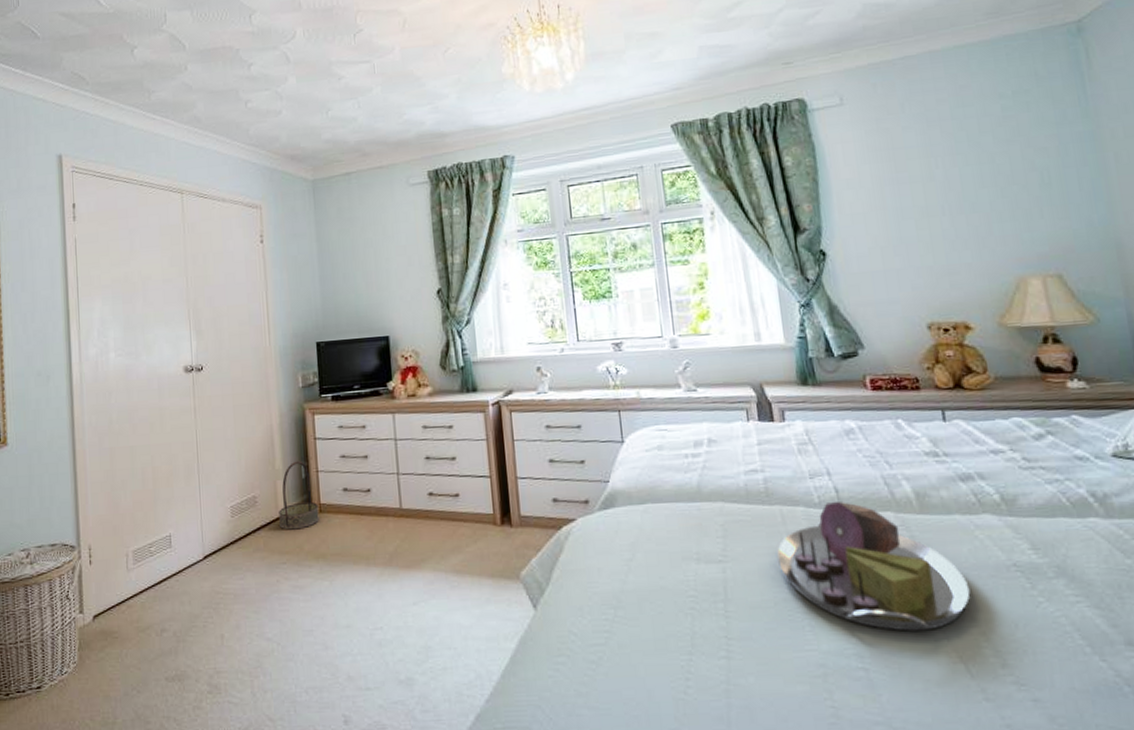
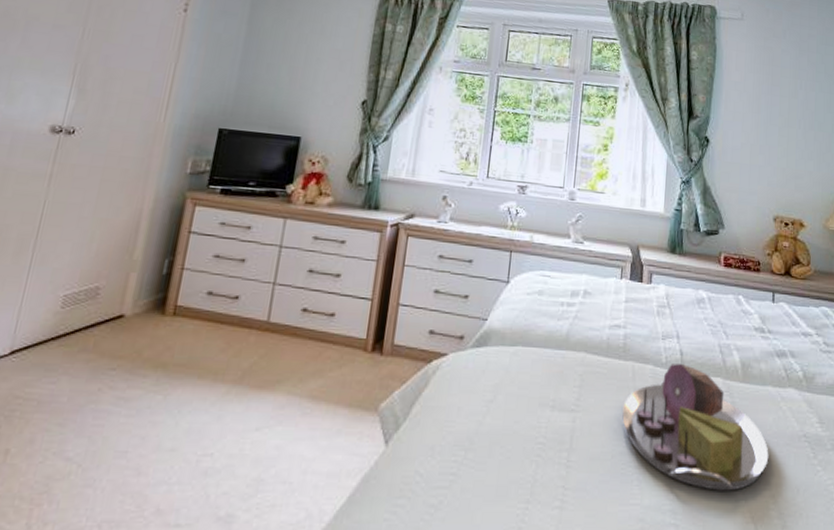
basket: present [279,460,319,530] -> none [119,253,174,332]

